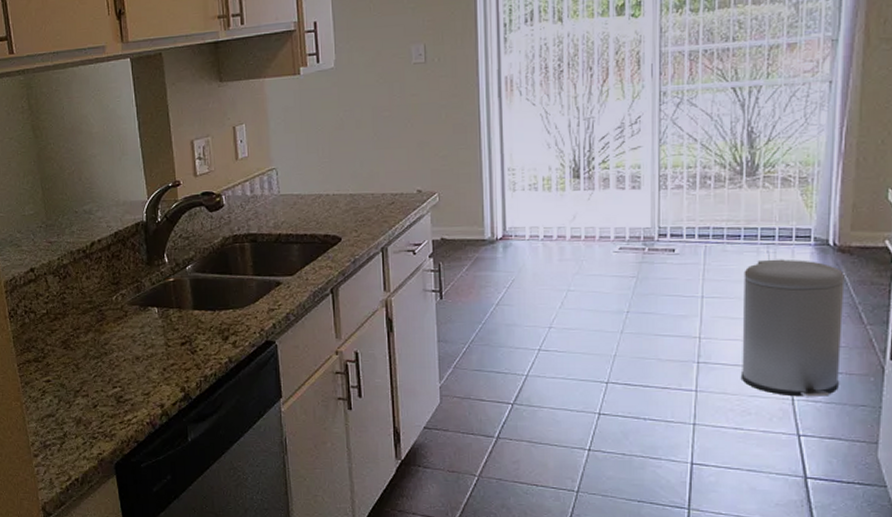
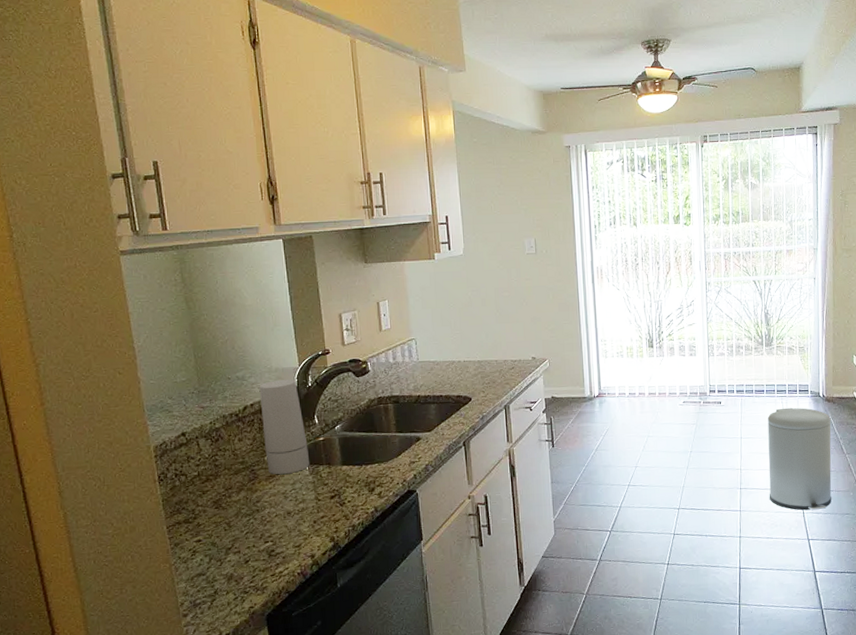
canister: none [106,213,160,317] -> present [259,379,310,475]

